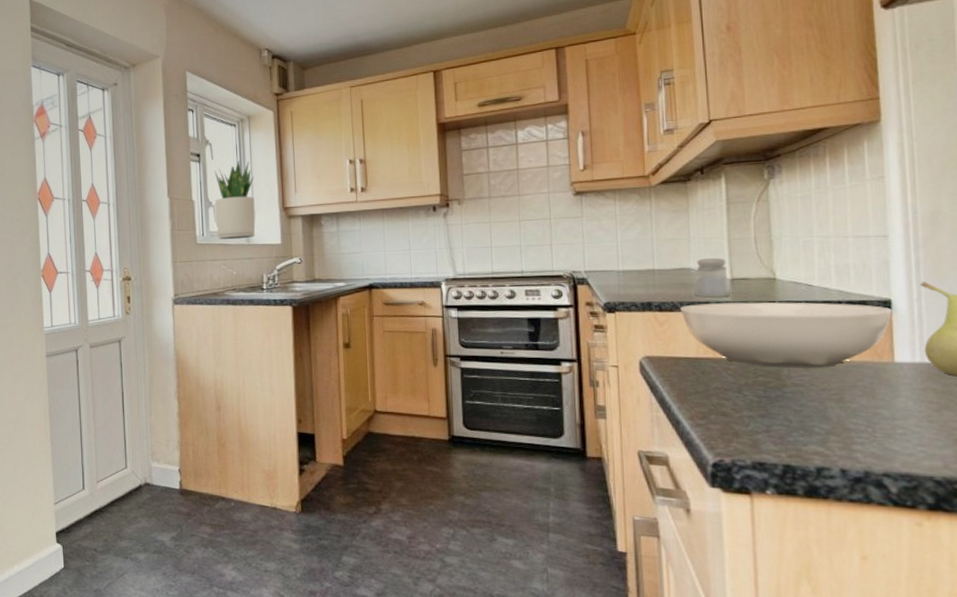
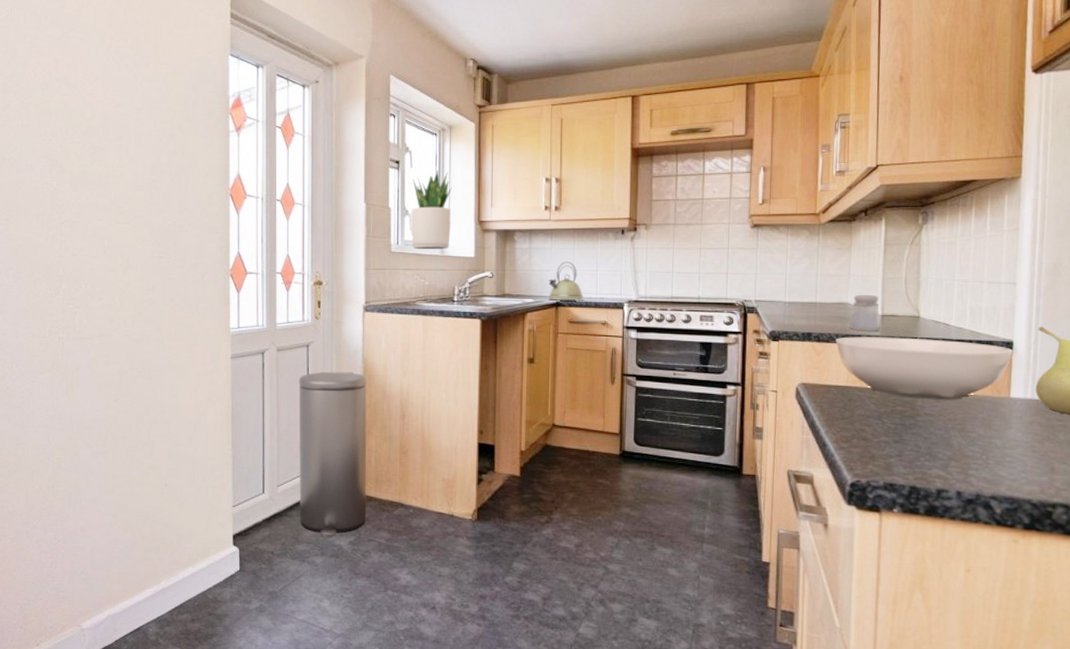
pedal bin: none [113,365,188,531] -> present [299,372,367,535]
kettle: none [359,243,399,283] -> present [548,262,585,301]

